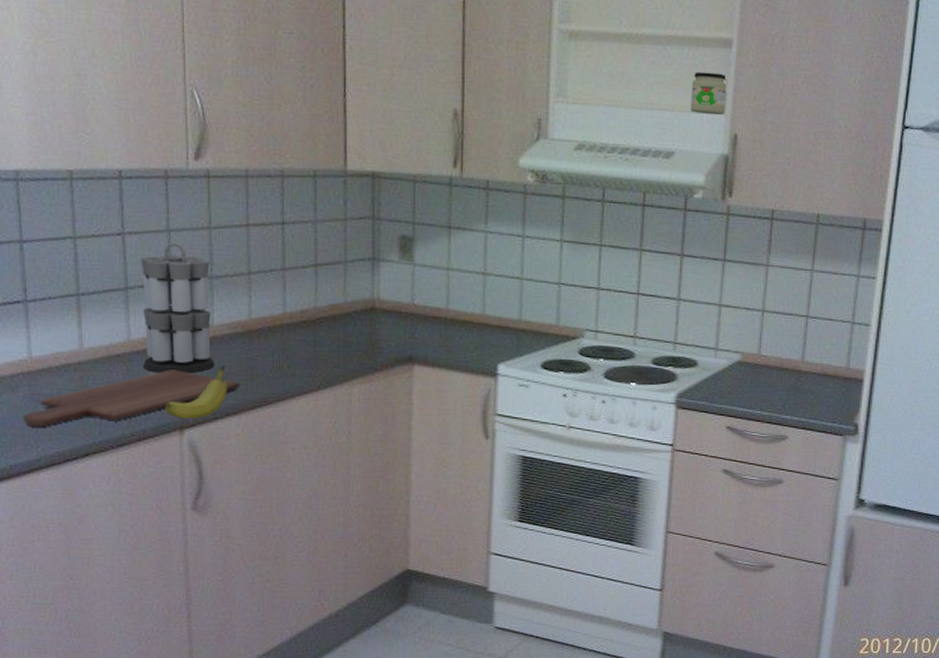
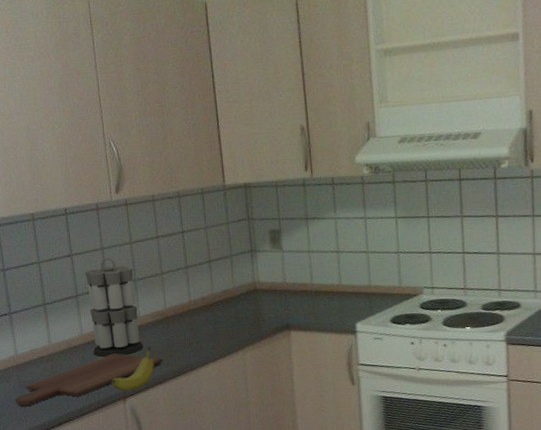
jar: present [690,72,727,115] -> none [489,62,520,98]

